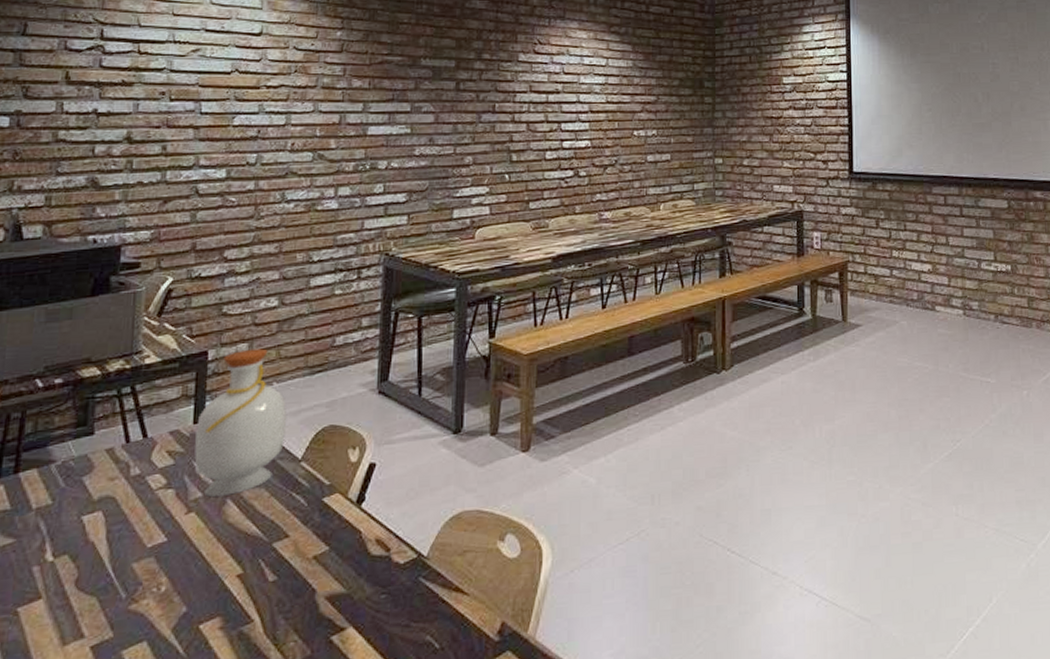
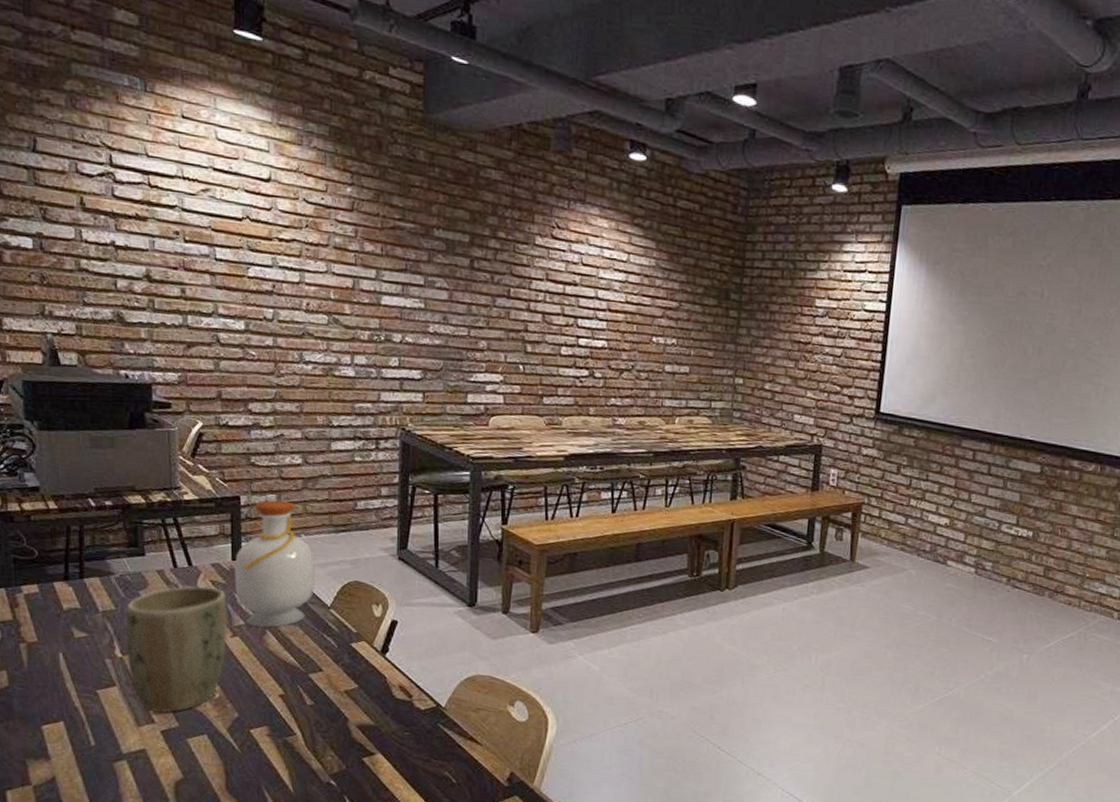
plant pot: none [59,457,184,624] -> present [125,585,228,713]

